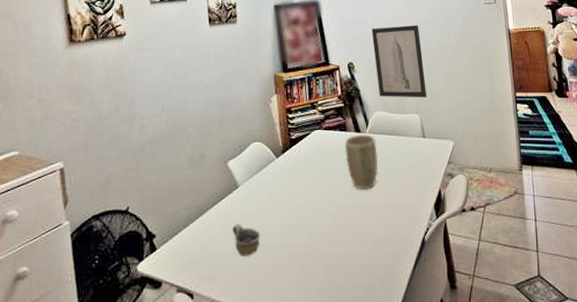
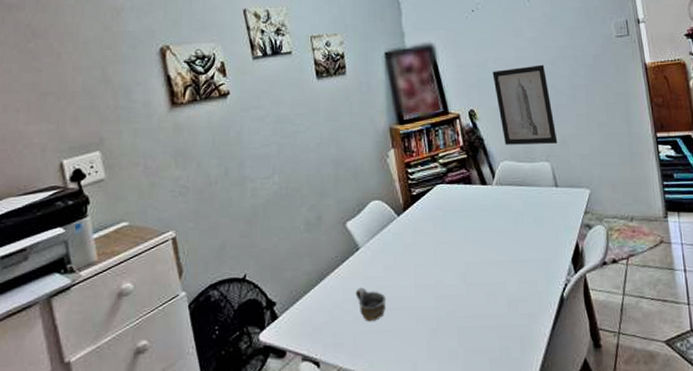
plant pot: present [345,134,378,190] -> none [471,186,509,246]

